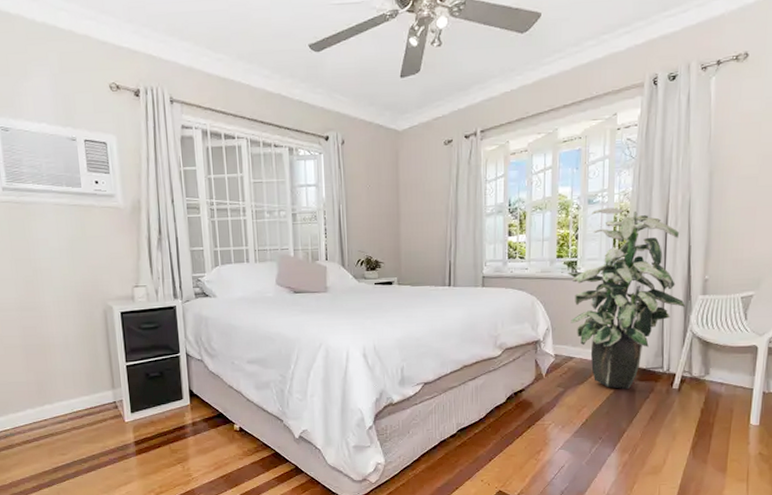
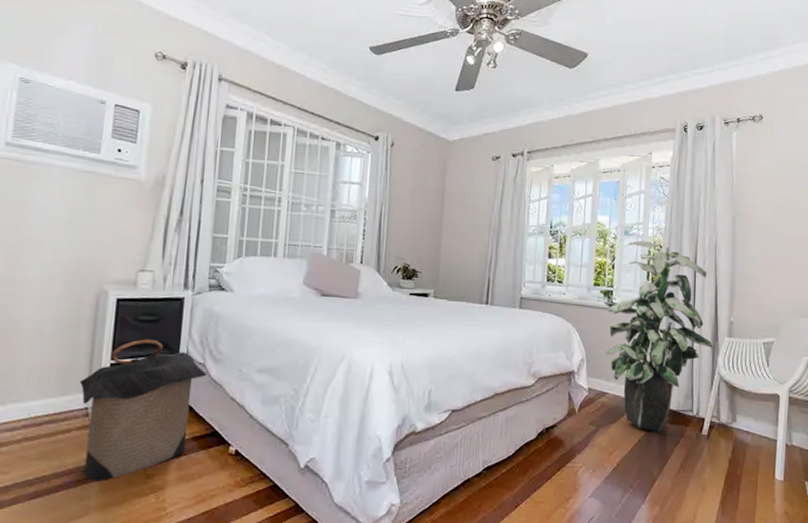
laundry hamper: none [104,343,206,457] -> present [79,339,208,481]

